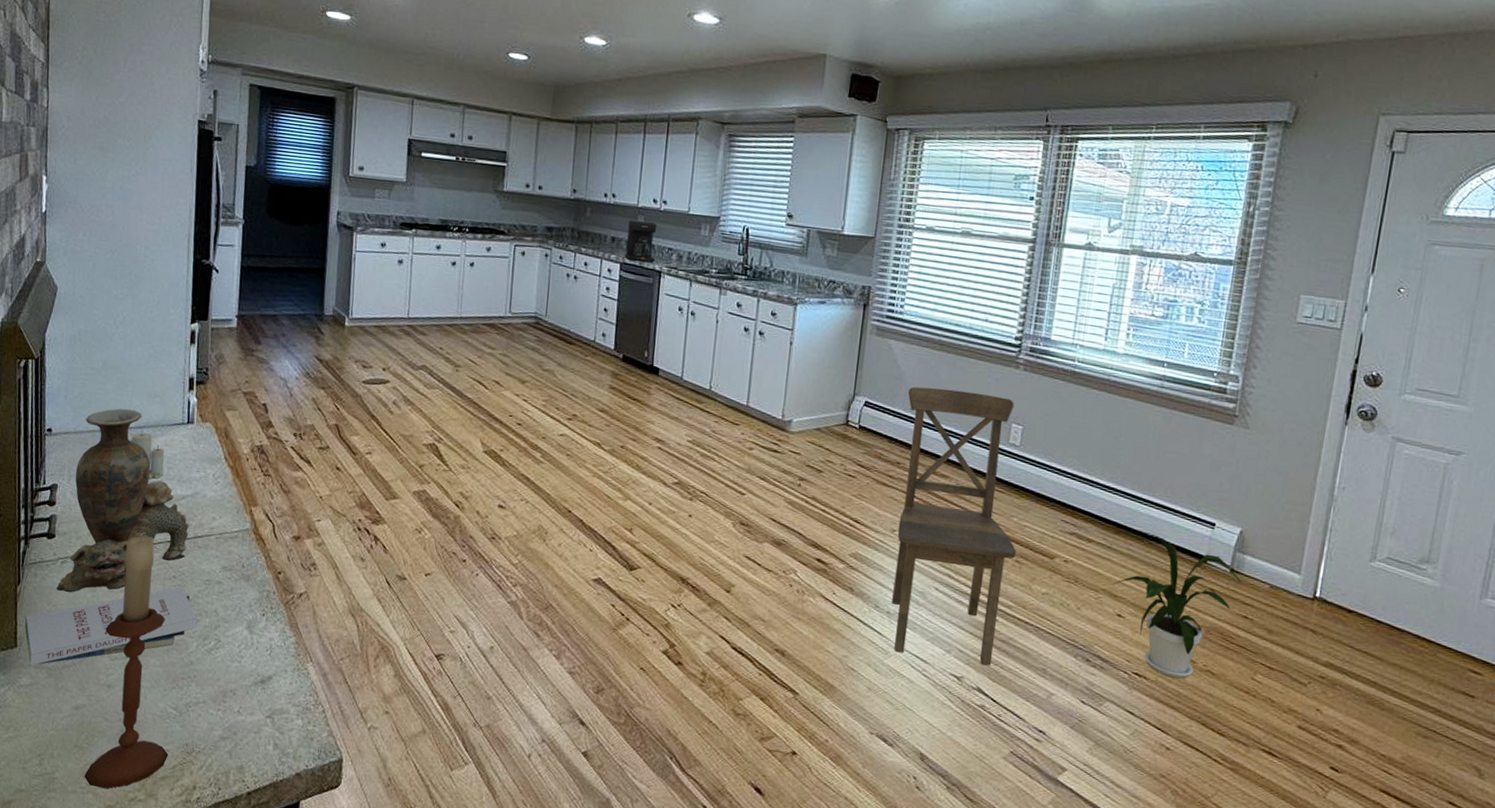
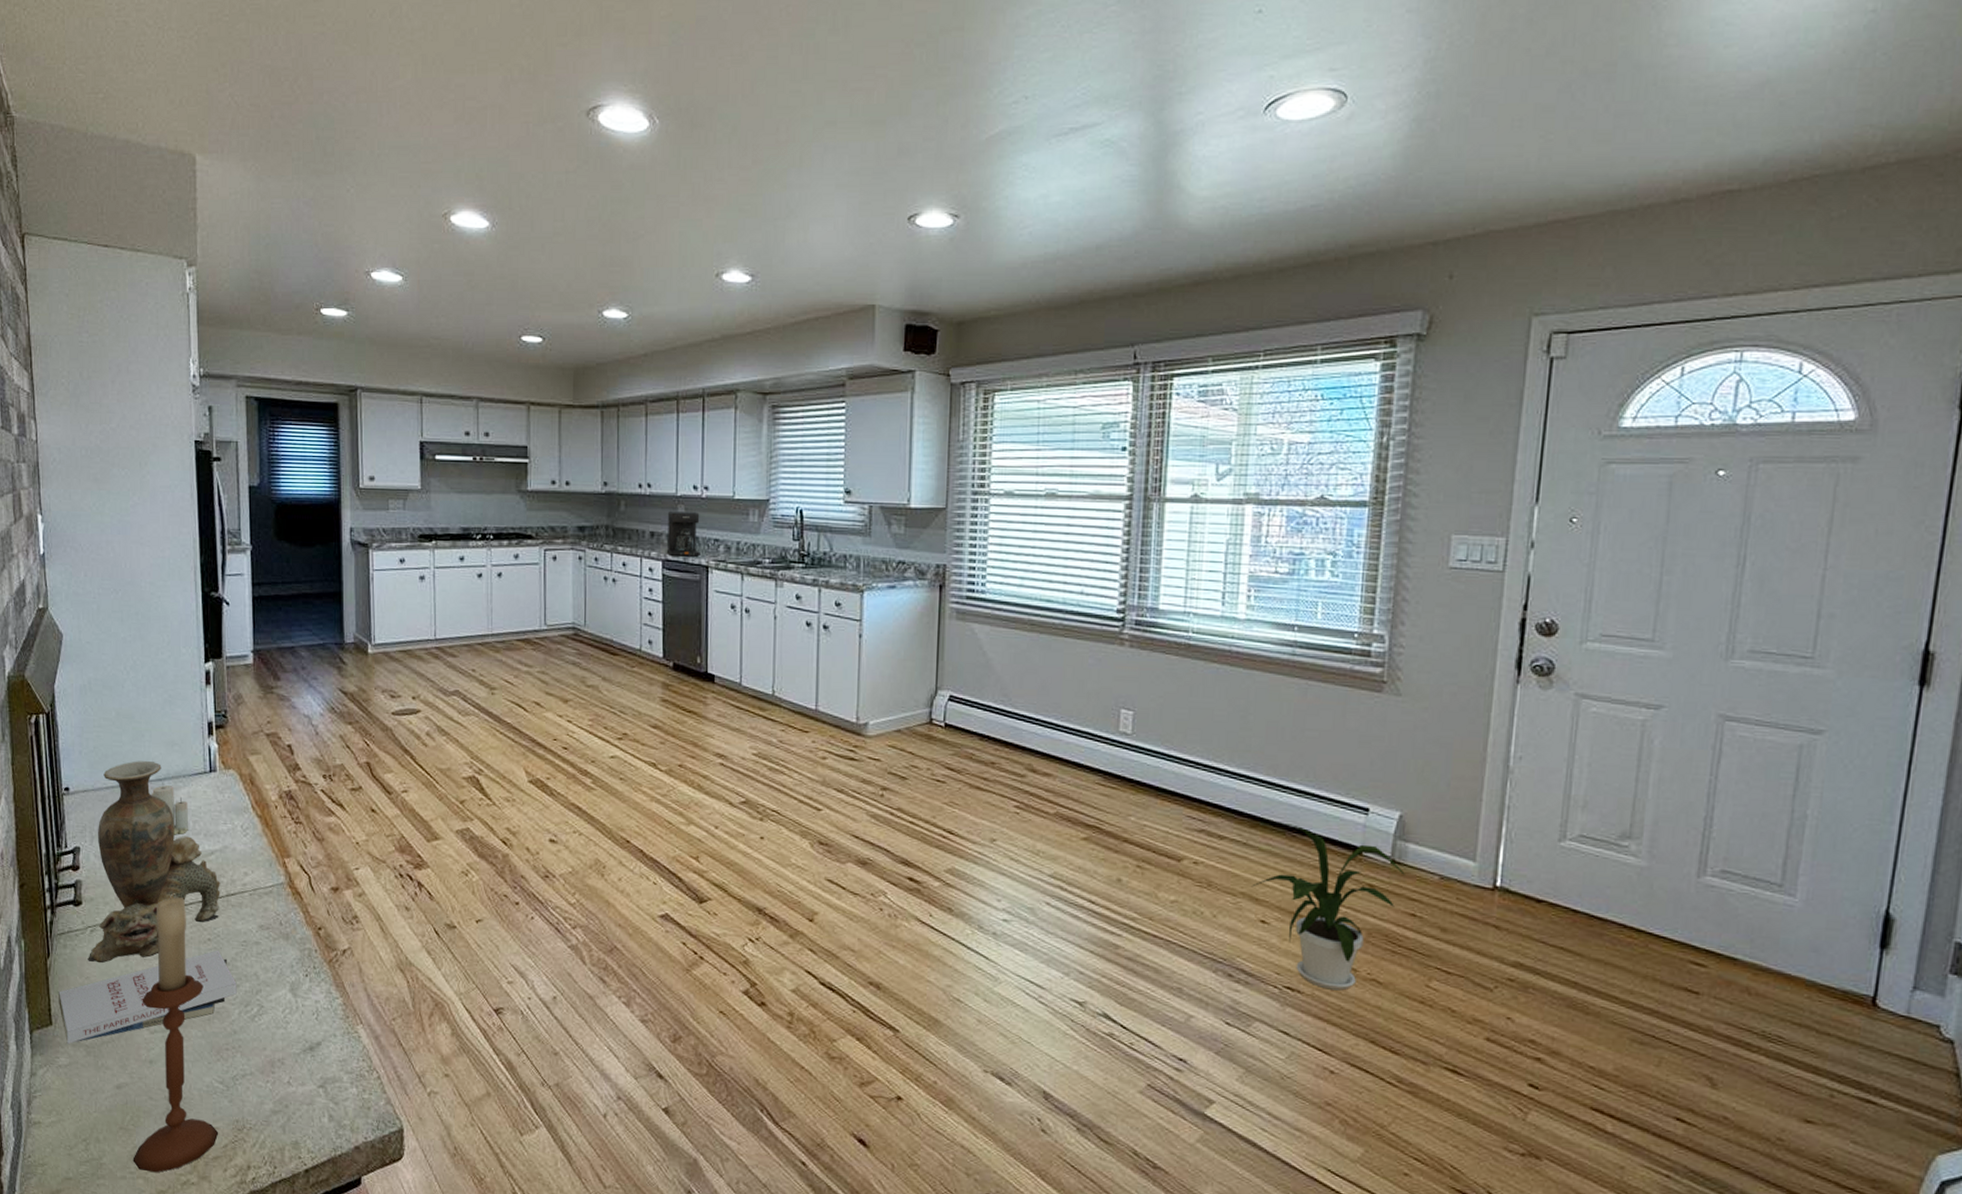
dining chair: present [892,386,1017,666] -> none [997,674,1138,988]

